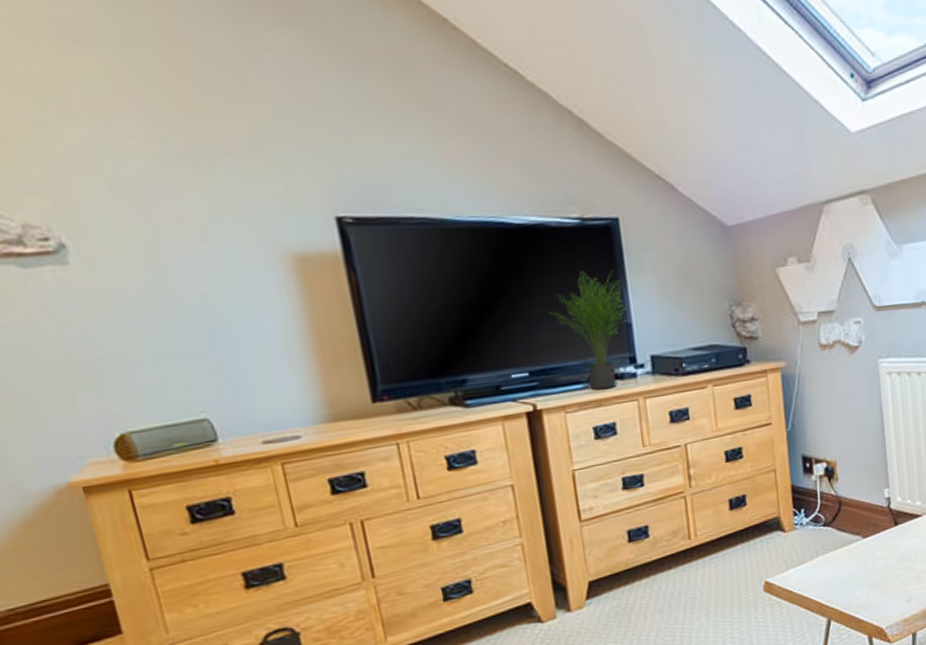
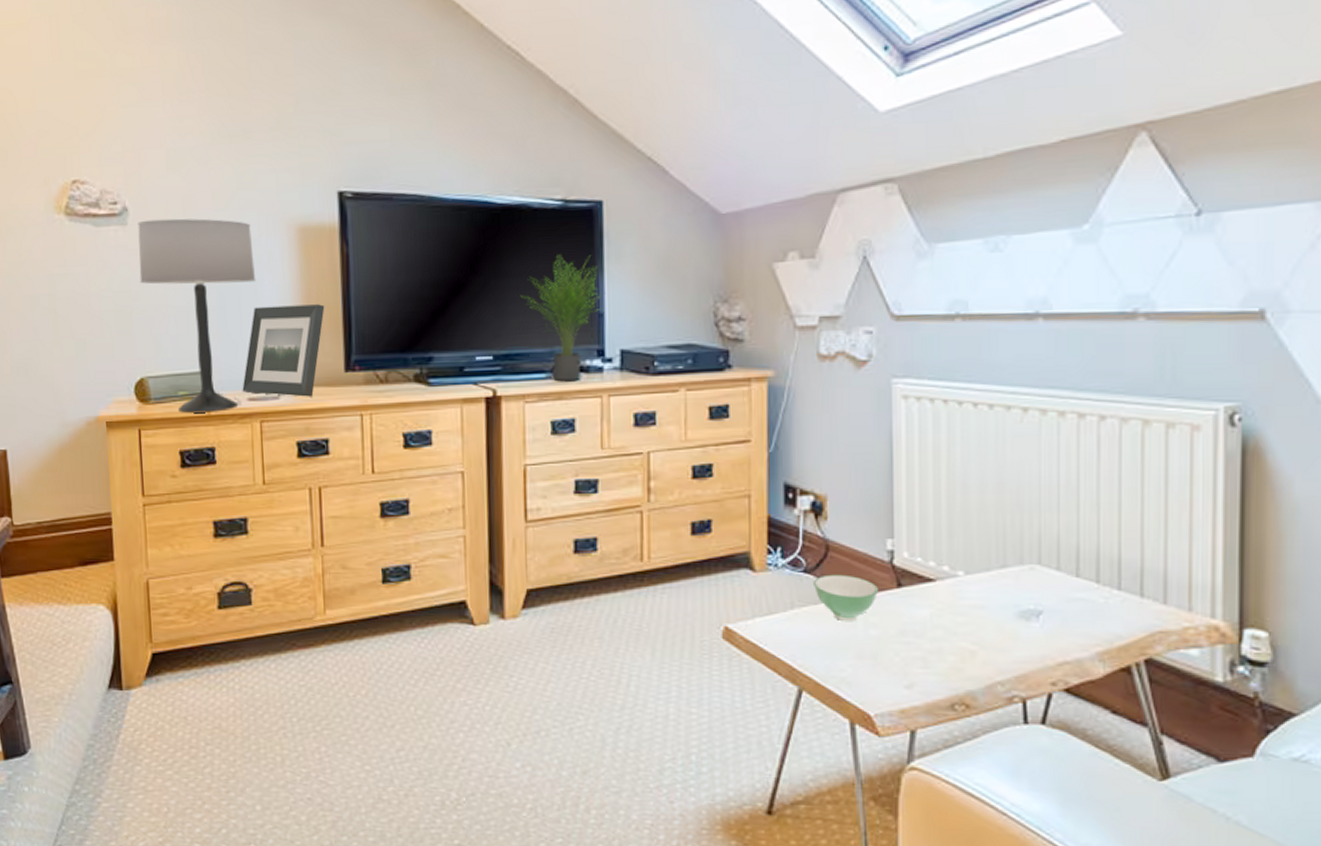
table lamp: none [82,252,256,467] -> present [138,218,256,414]
picture frame: none [253,336,340,436] -> present [242,304,325,397]
bowl: none [831,522,882,560] -> present [812,574,879,622]

